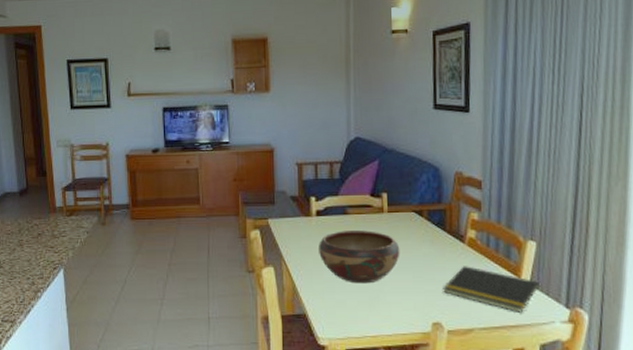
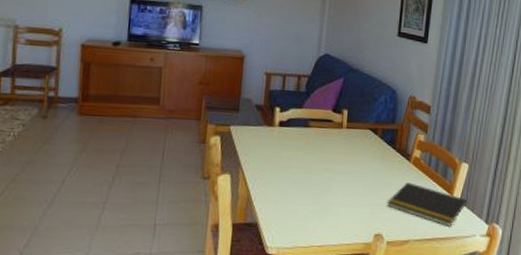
decorative bowl: present [319,230,400,284] -> none [277,142,354,195]

